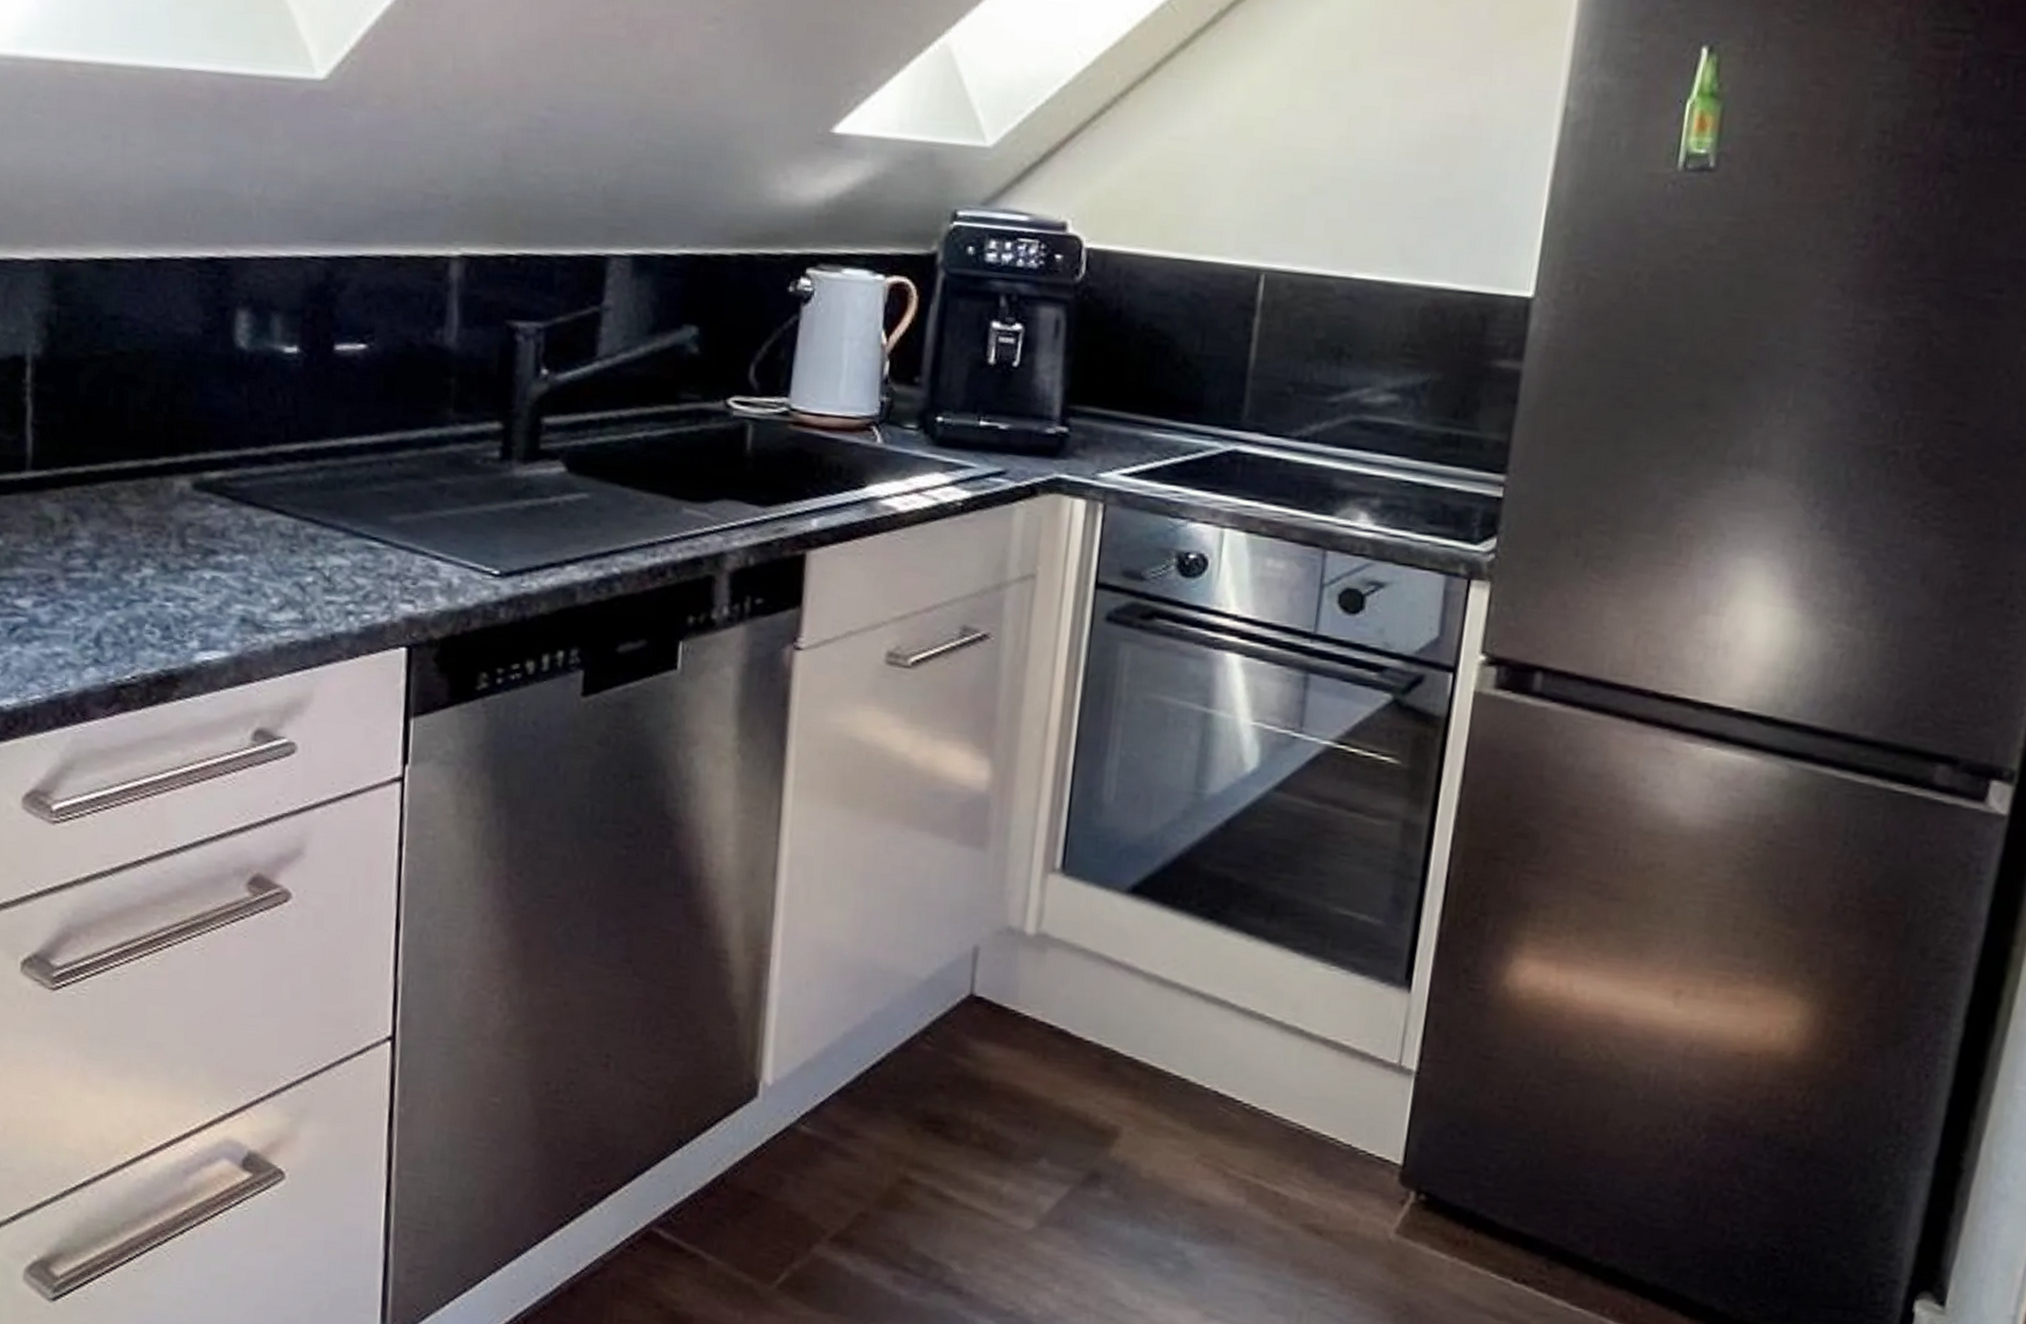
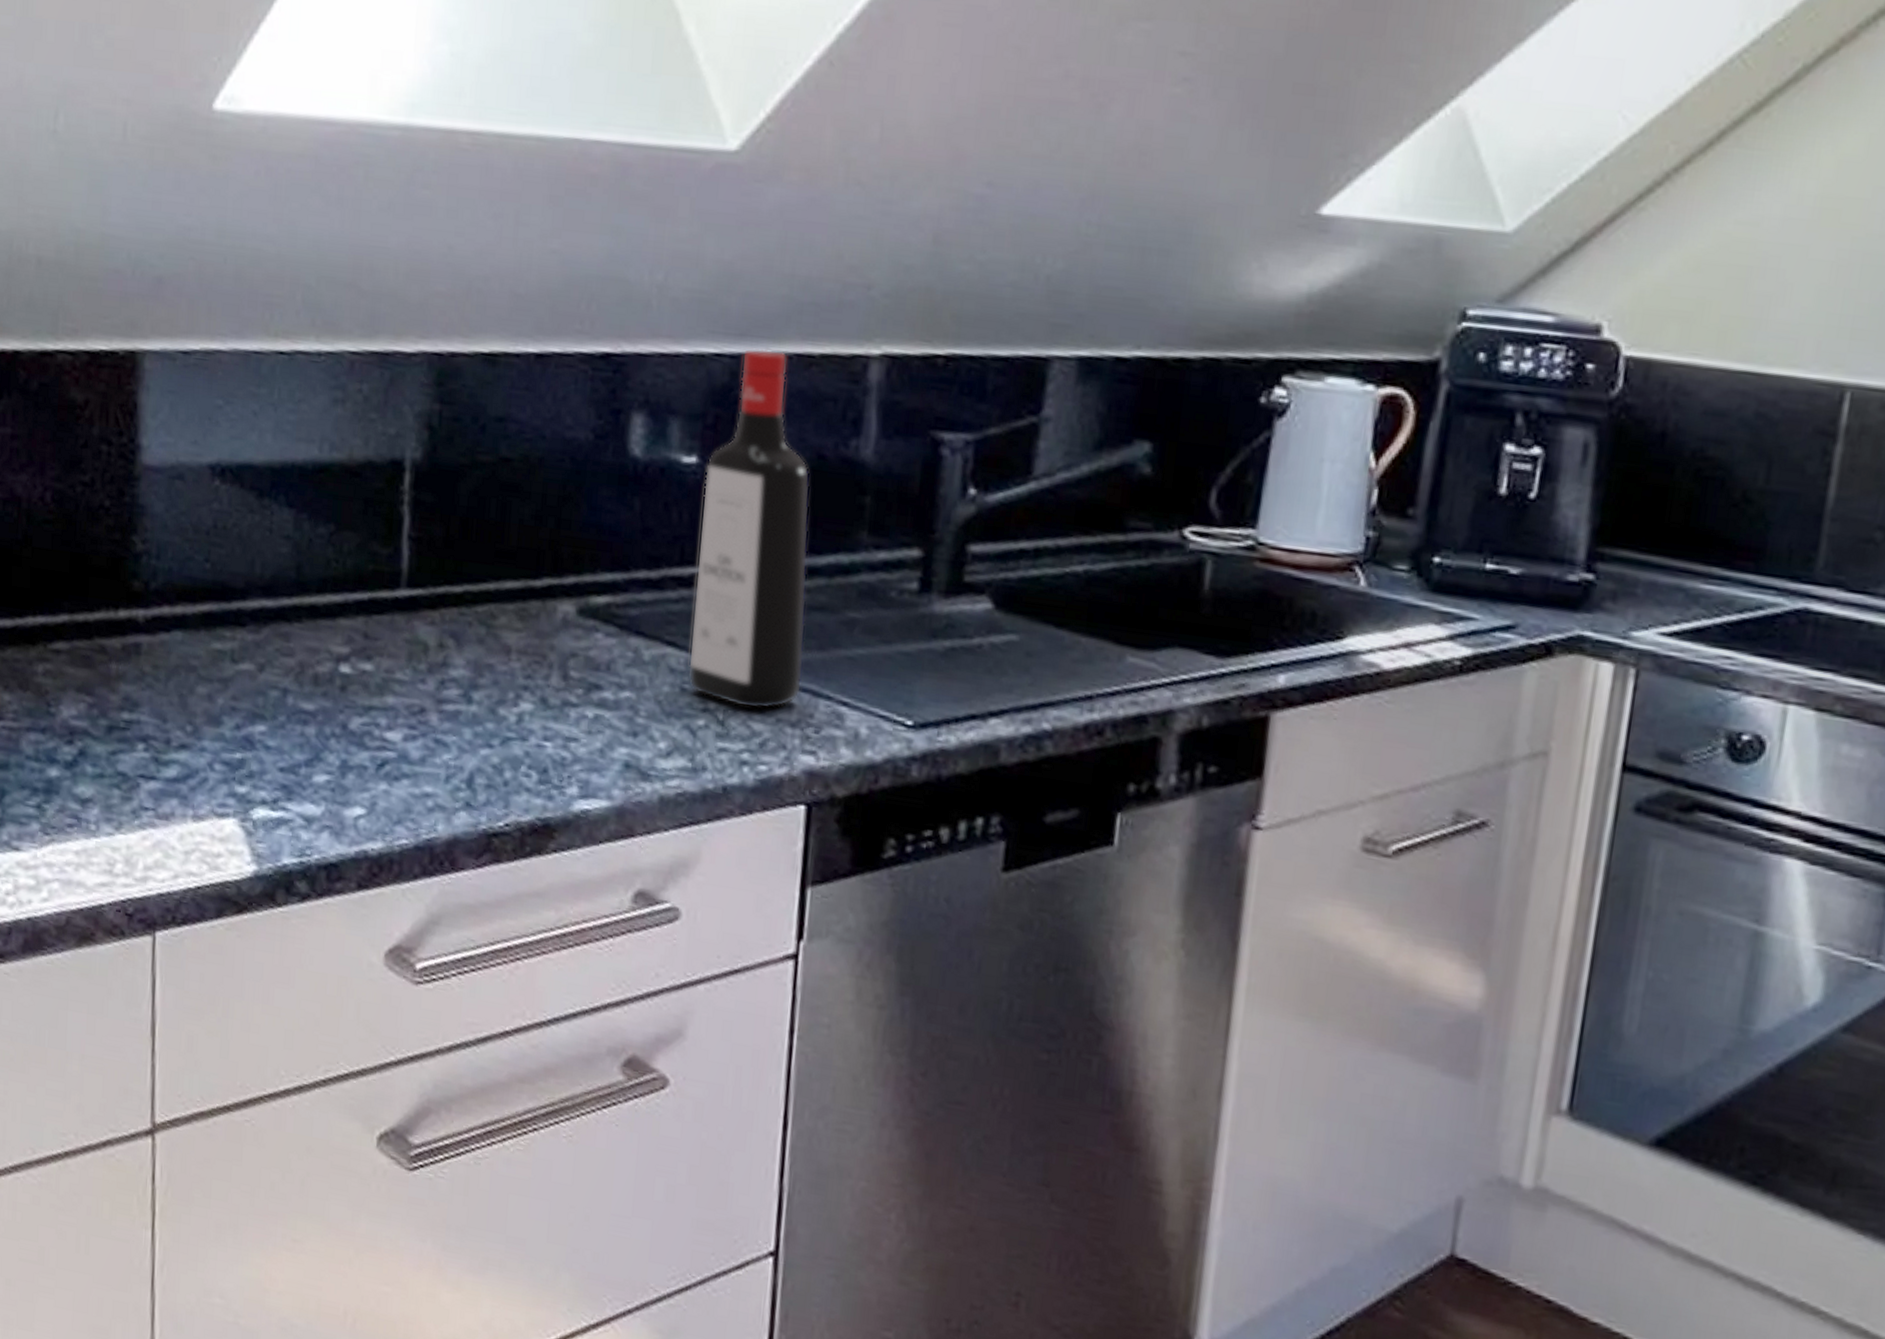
liquor bottle: none [296,251,401,566] -> present [688,348,810,710]

